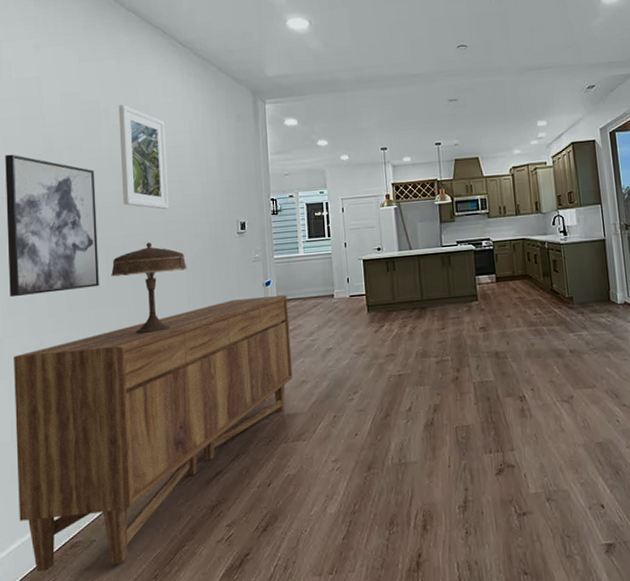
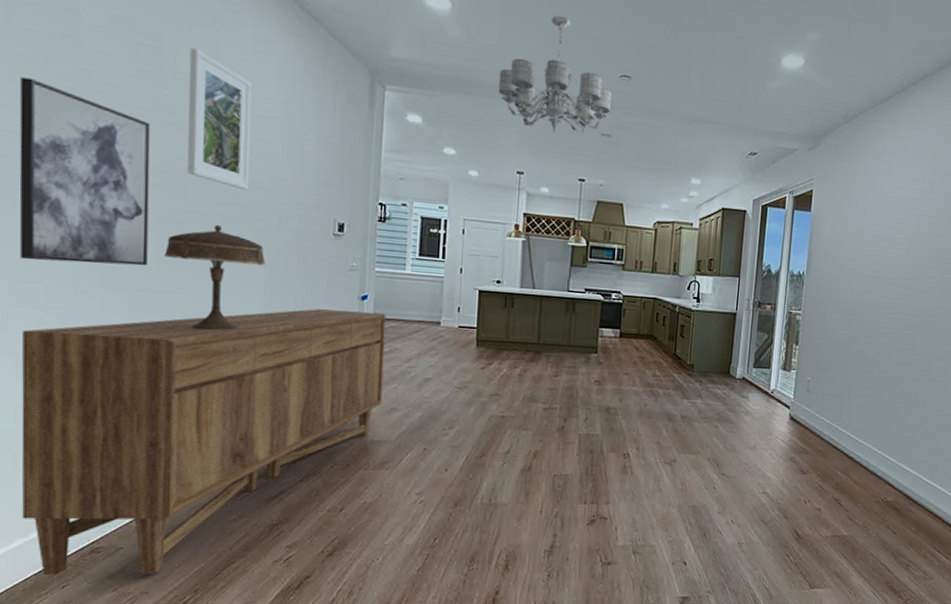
chandelier: none [354,9,453,107] -> present [498,15,612,135]

